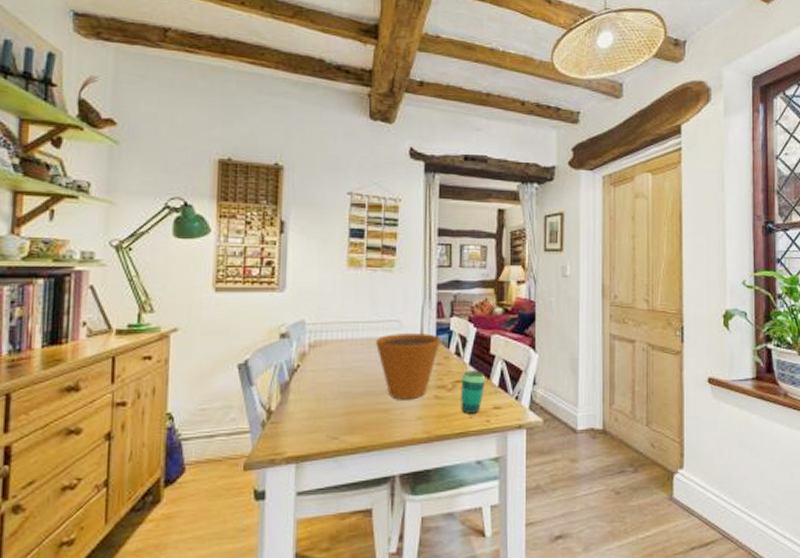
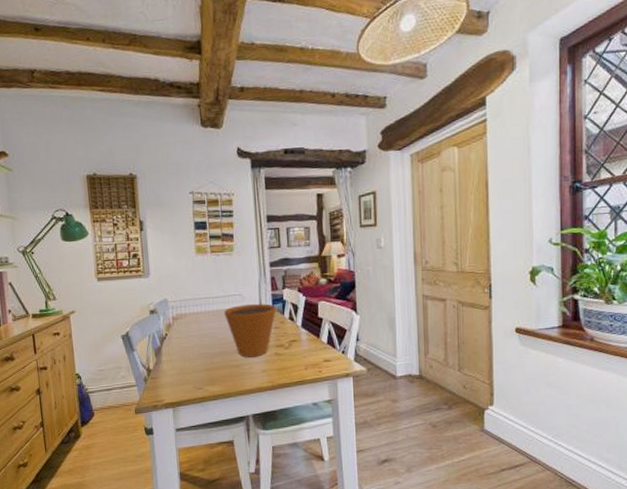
cup: present [461,371,486,414] -> none [295,331,316,367]

